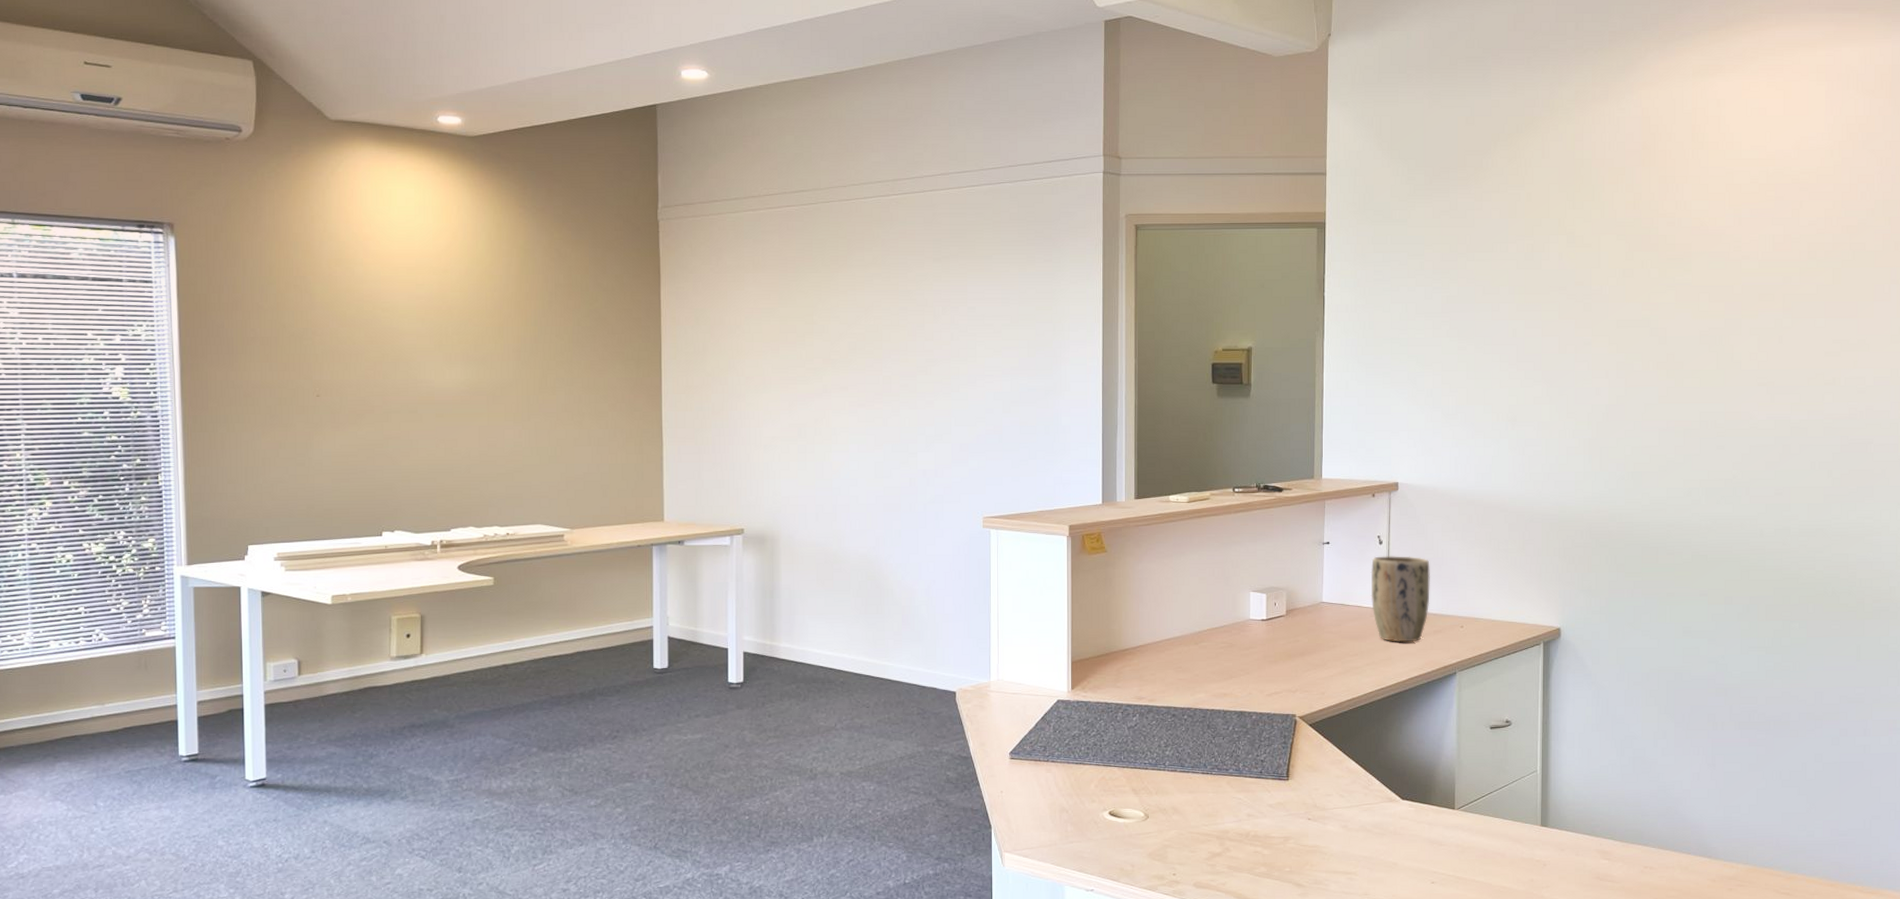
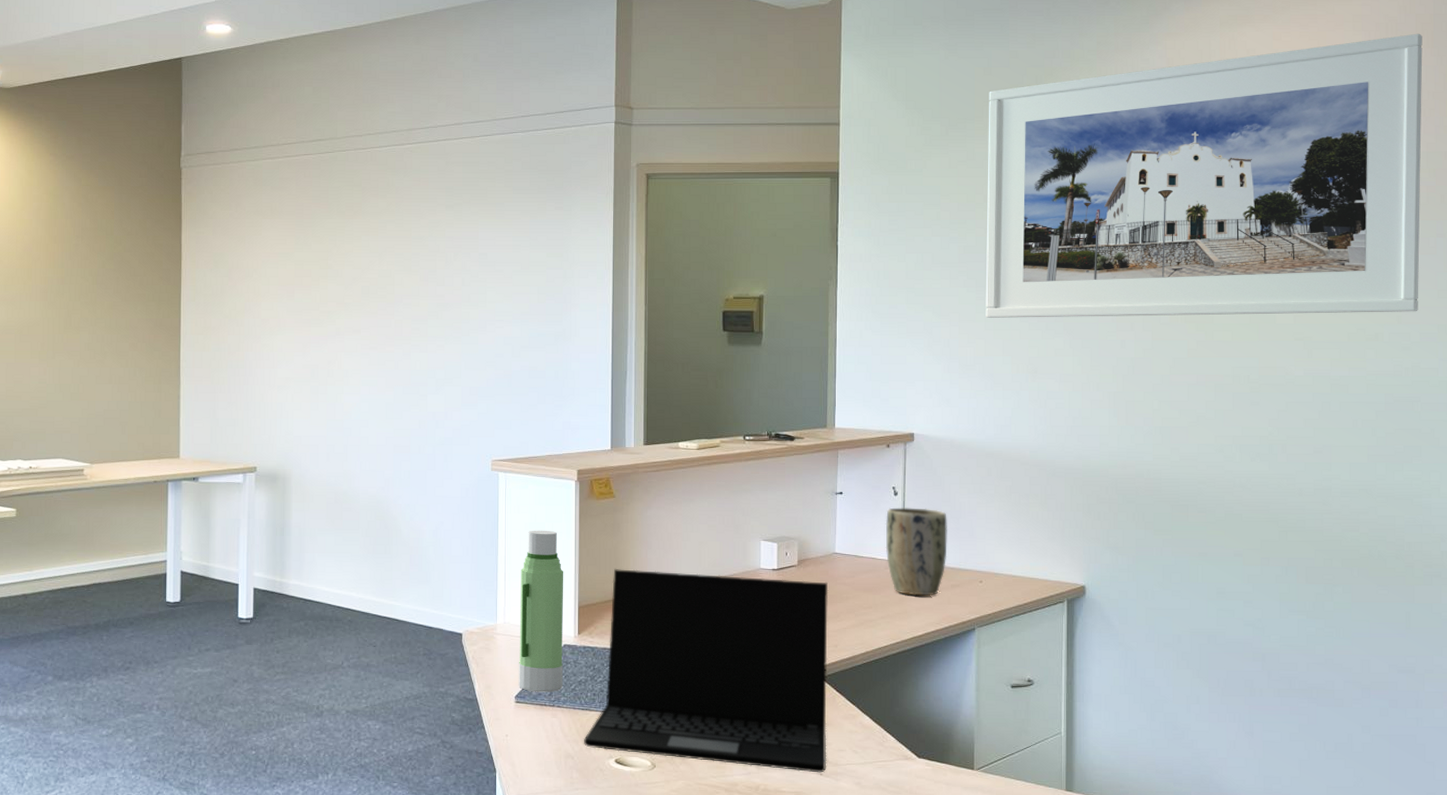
water bottle: none [1012,586,1057,748] -> present [518,530,564,693]
laptop: none [1078,622,1316,818] -> present [584,568,829,773]
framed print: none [1467,84,1881,367] -> present [985,33,1423,318]

